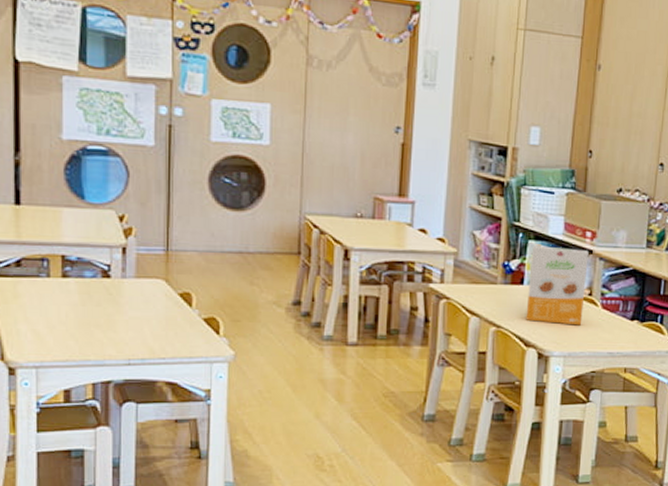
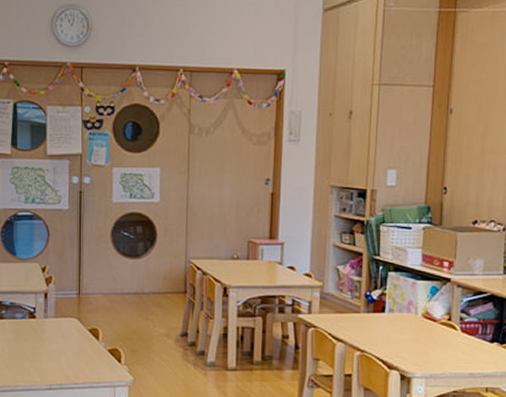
cereal box: present [526,245,589,326] -> none [388,276,447,349]

